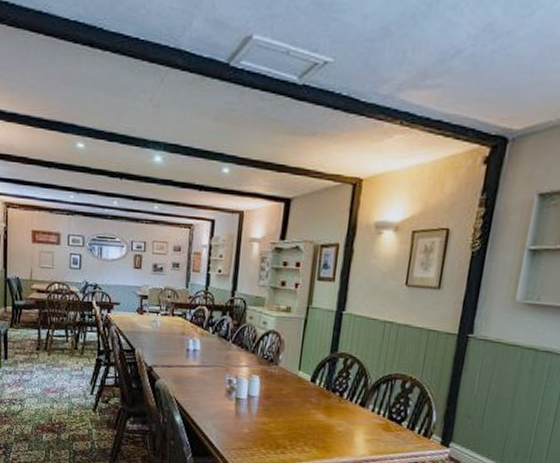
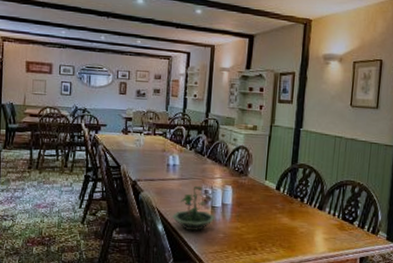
terrarium: none [190,374,240,425] -> present [171,185,215,232]

